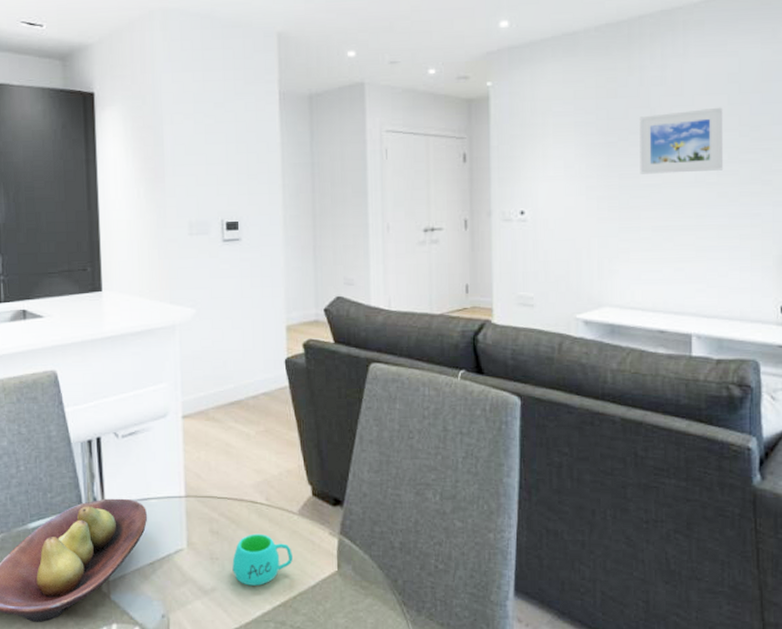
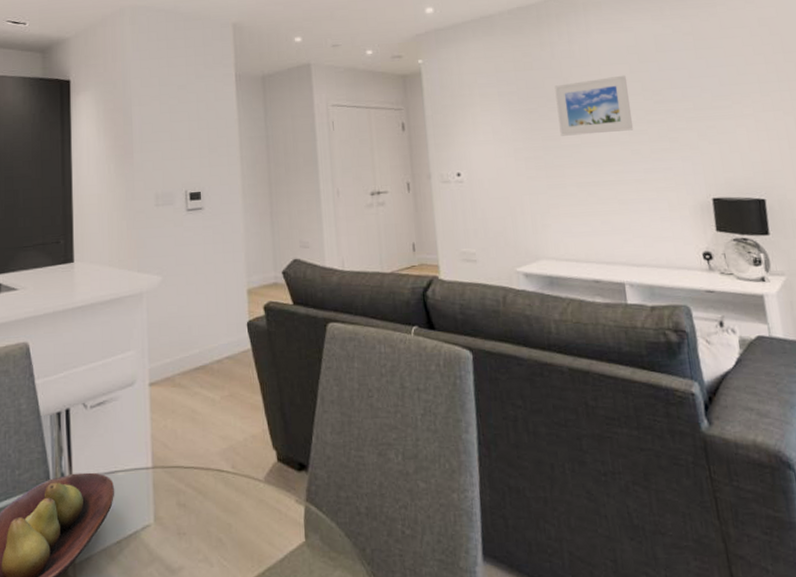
mug: present [232,533,293,586] -> none [199,504,260,562]

